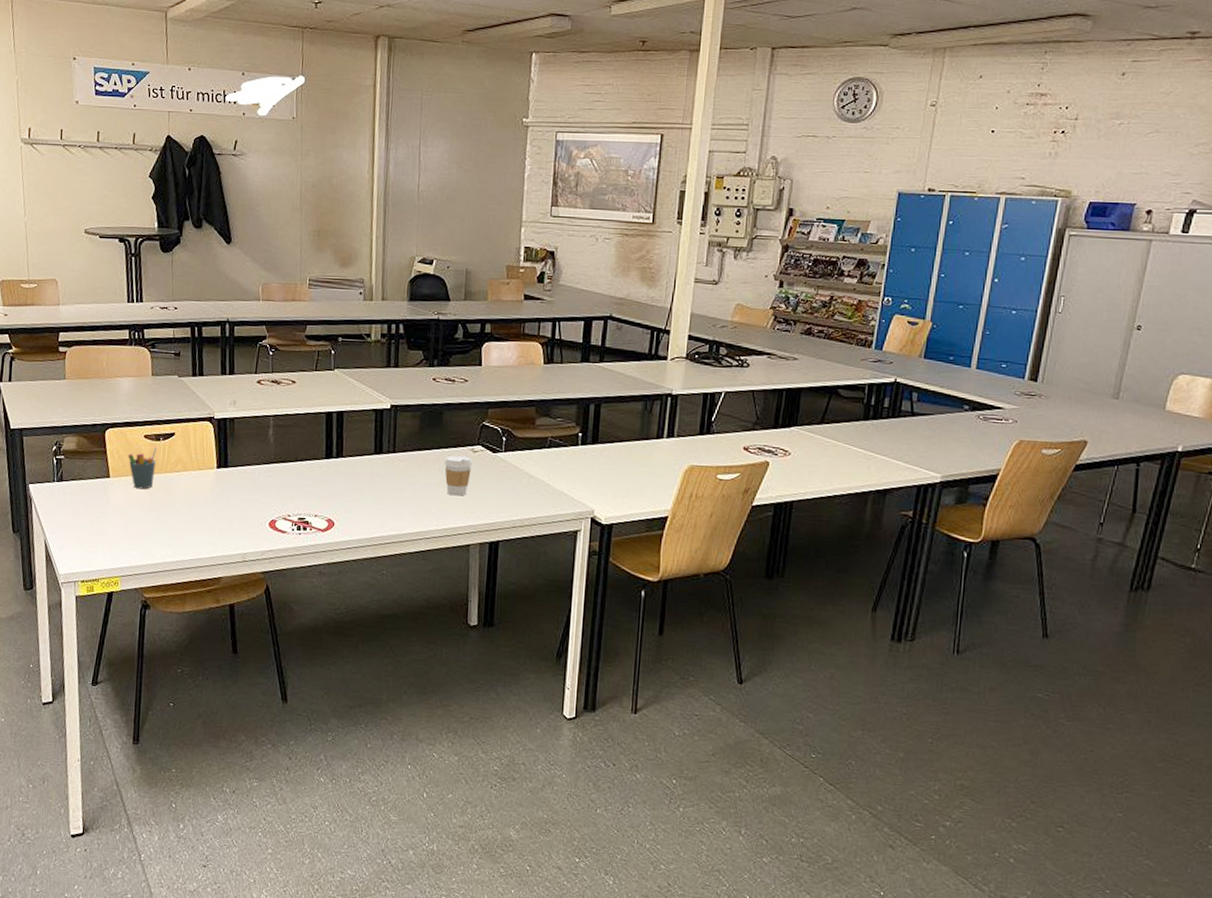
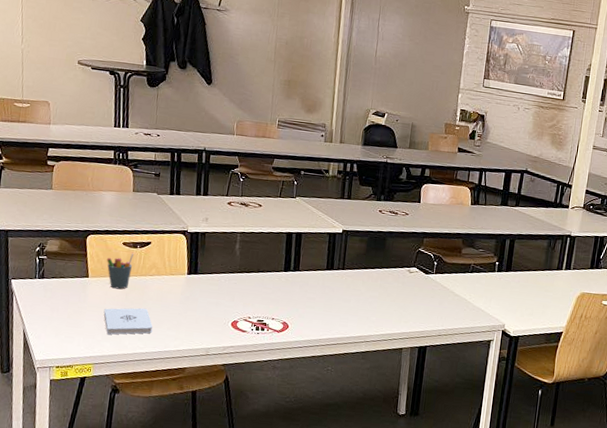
notepad: none [128,509,183,542] -> present [103,308,153,335]
coffee cup: present [444,455,473,496] -> none [385,274,409,308]

